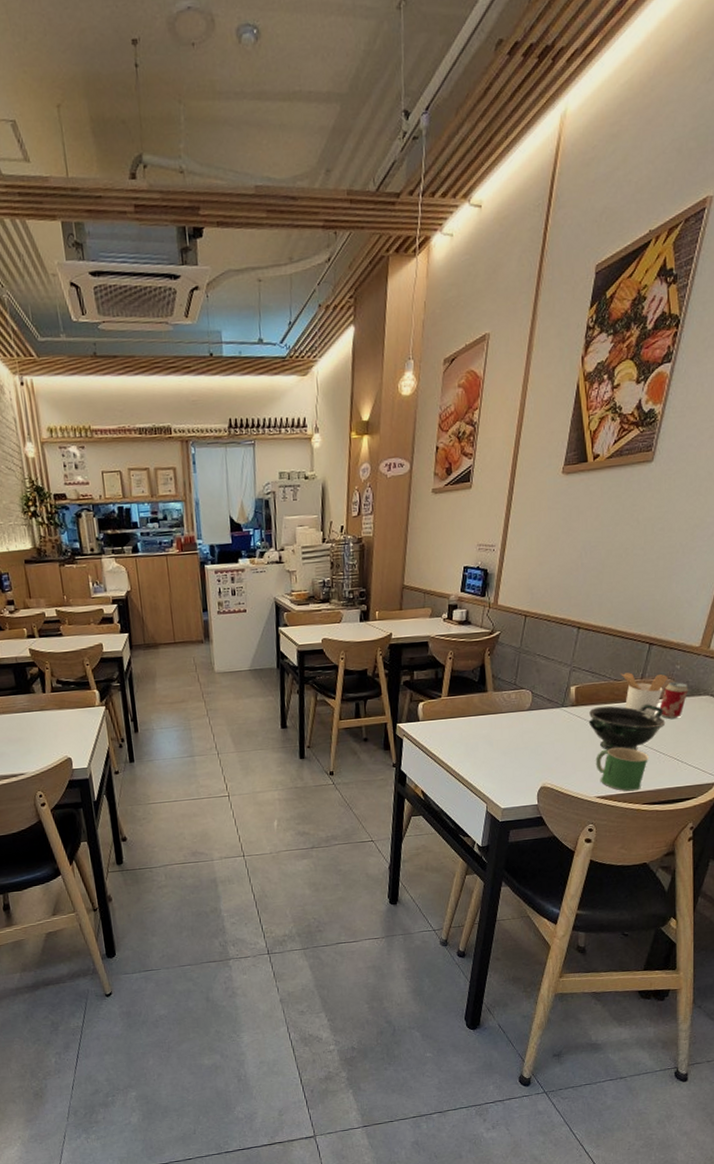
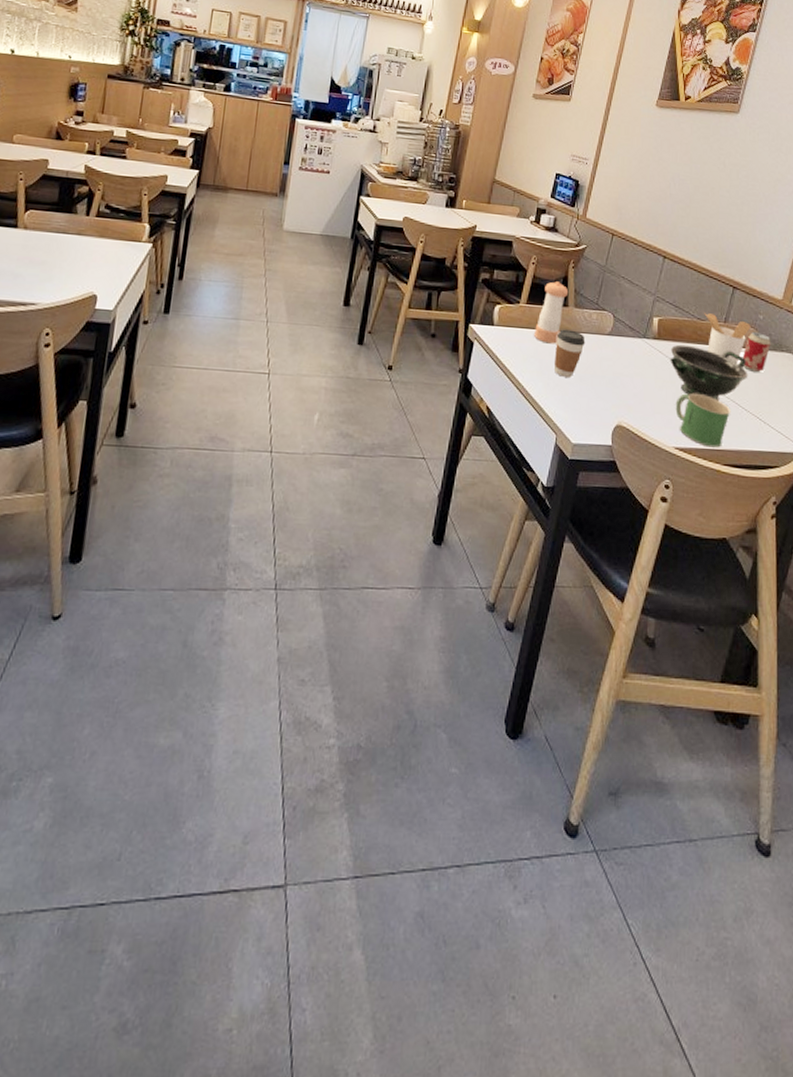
pepper shaker: none [458,671,487,728] -> present [534,281,569,344]
coffee cup: none [479,712,507,755] -> present [554,329,586,377]

